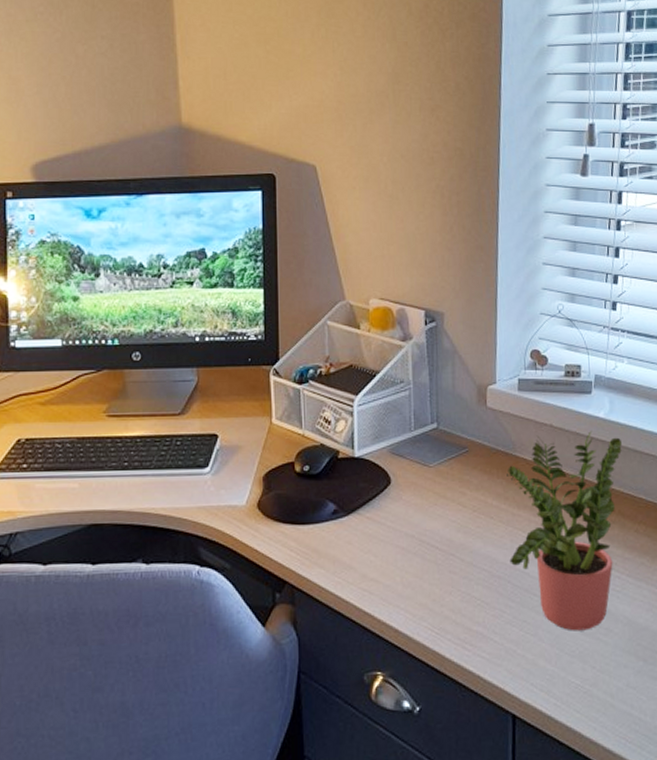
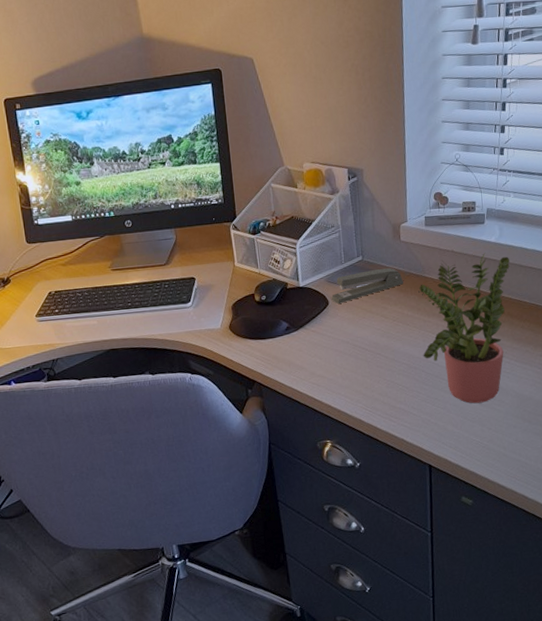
stapler: none [394,440,488,483] -> present [331,267,403,304]

